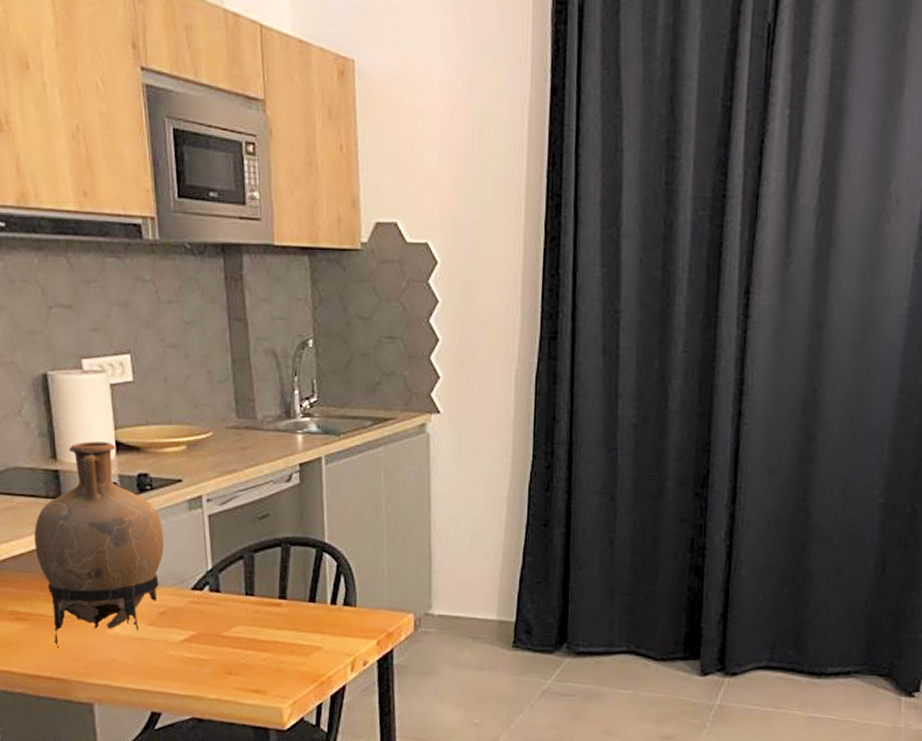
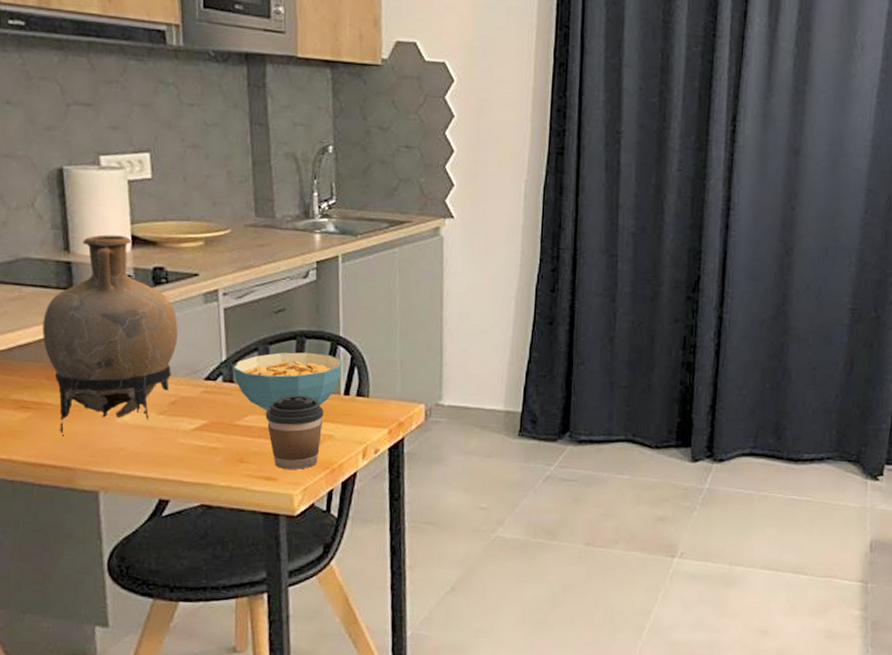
cereal bowl: none [220,560,329,622] -> present [234,352,343,411]
coffee cup: none [252,605,311,683] -> present [265,395,324,470]

